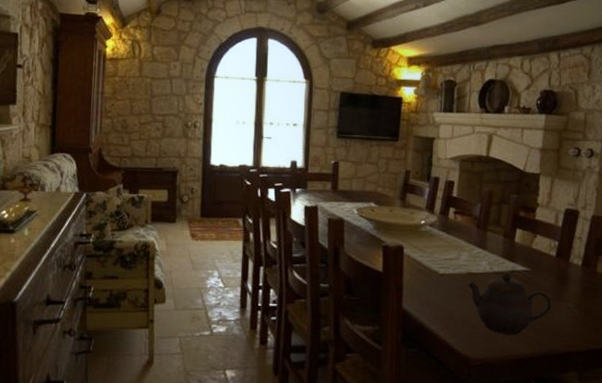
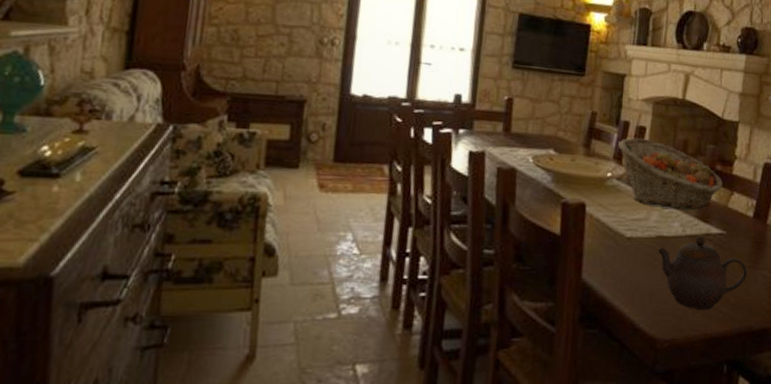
fruit basket: none [430,190,526,250] -> present [618,137,723,210]

